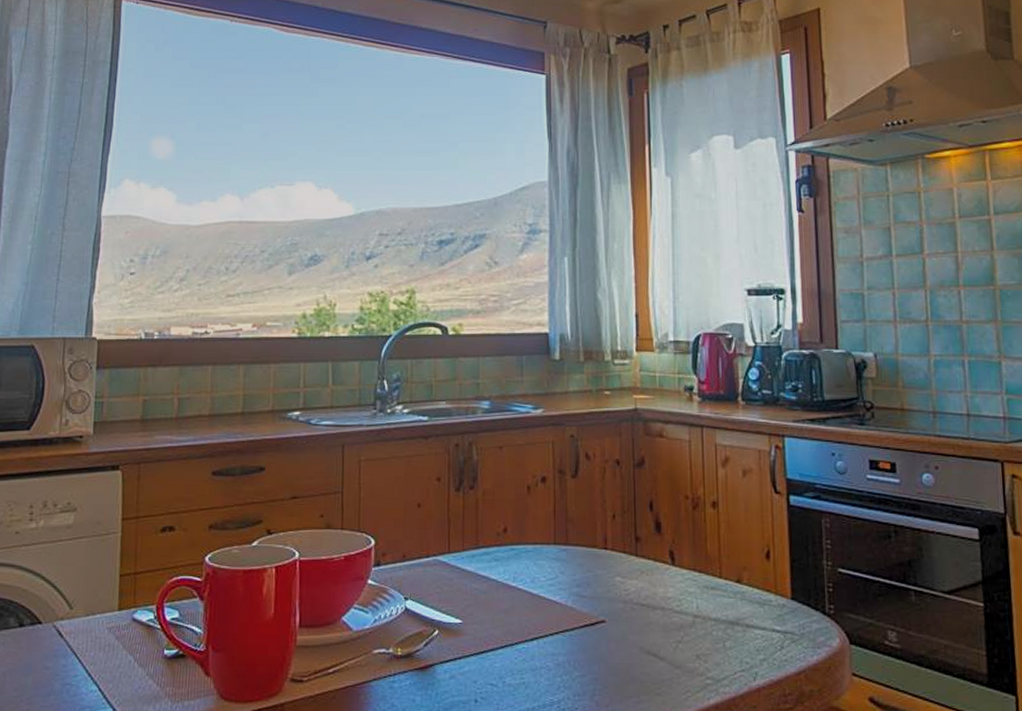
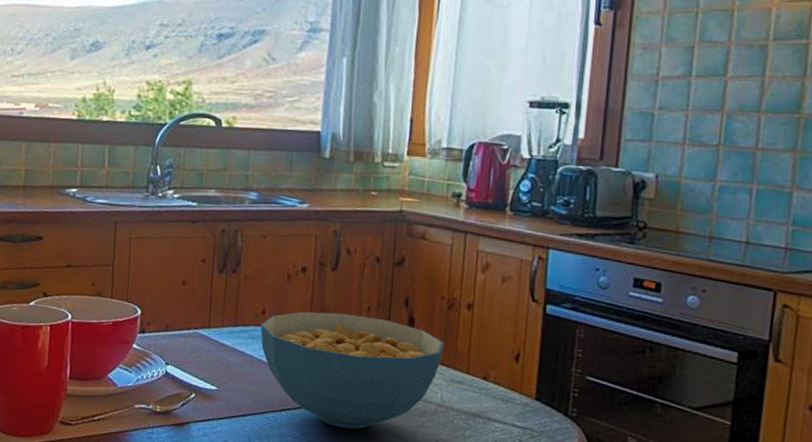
cereal bowl: none [503,524,694,653] -> present [260,311,445,429]

